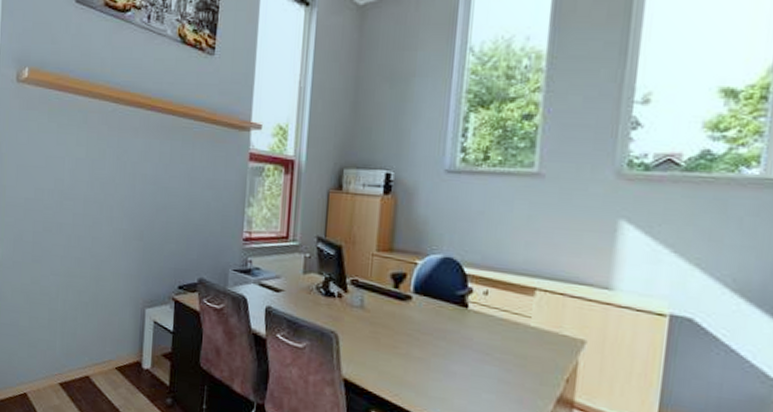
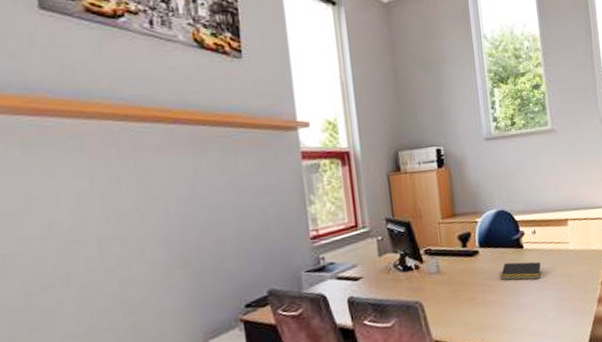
notepad: none [432,319,486,349] -> present [500,261,541,280]

